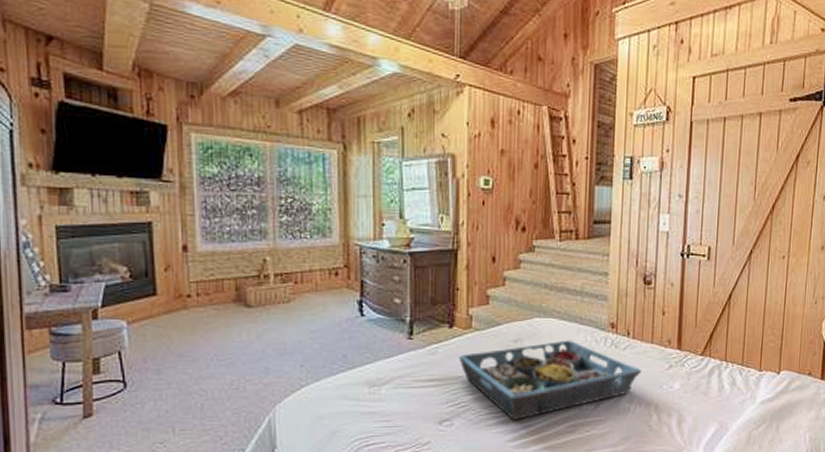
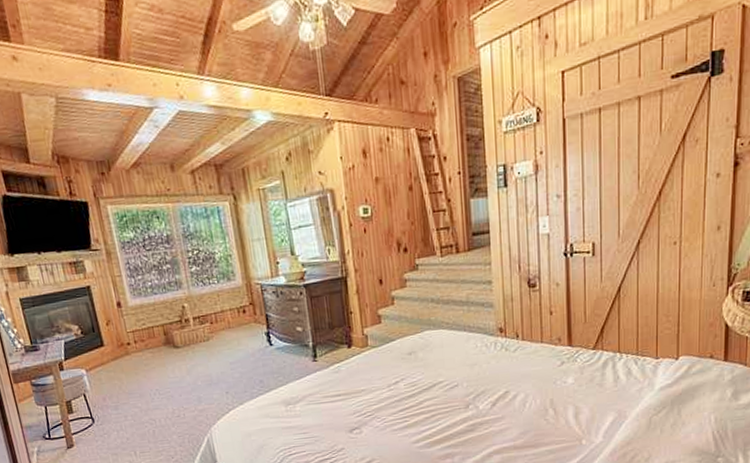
serving tray: present [459,340,642,421] -> none [360,347,534,425]

